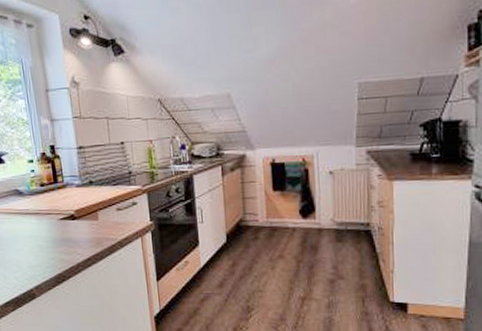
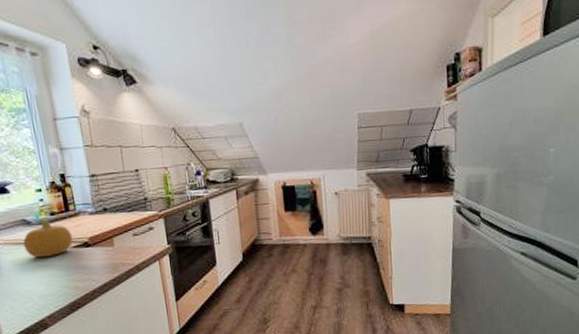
fruit: none [15,191,61,229] -> present [23,220,73,258]

